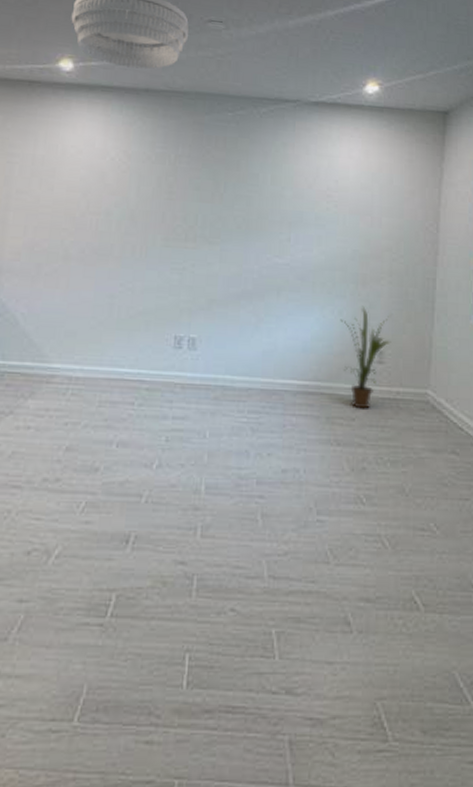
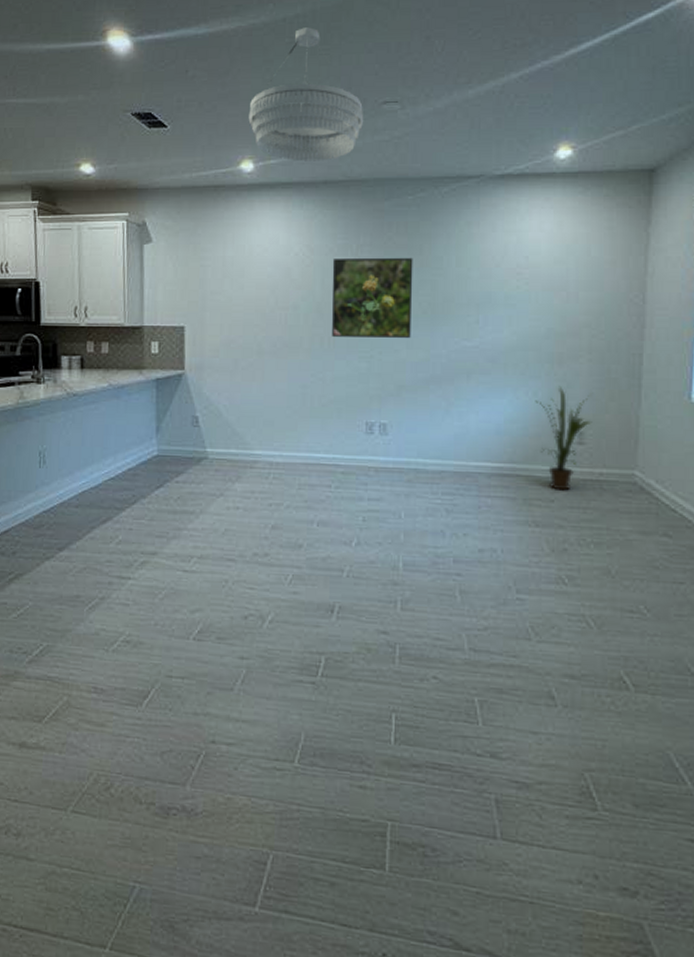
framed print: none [145,167,230,252] -> present [332,257,413,338]

